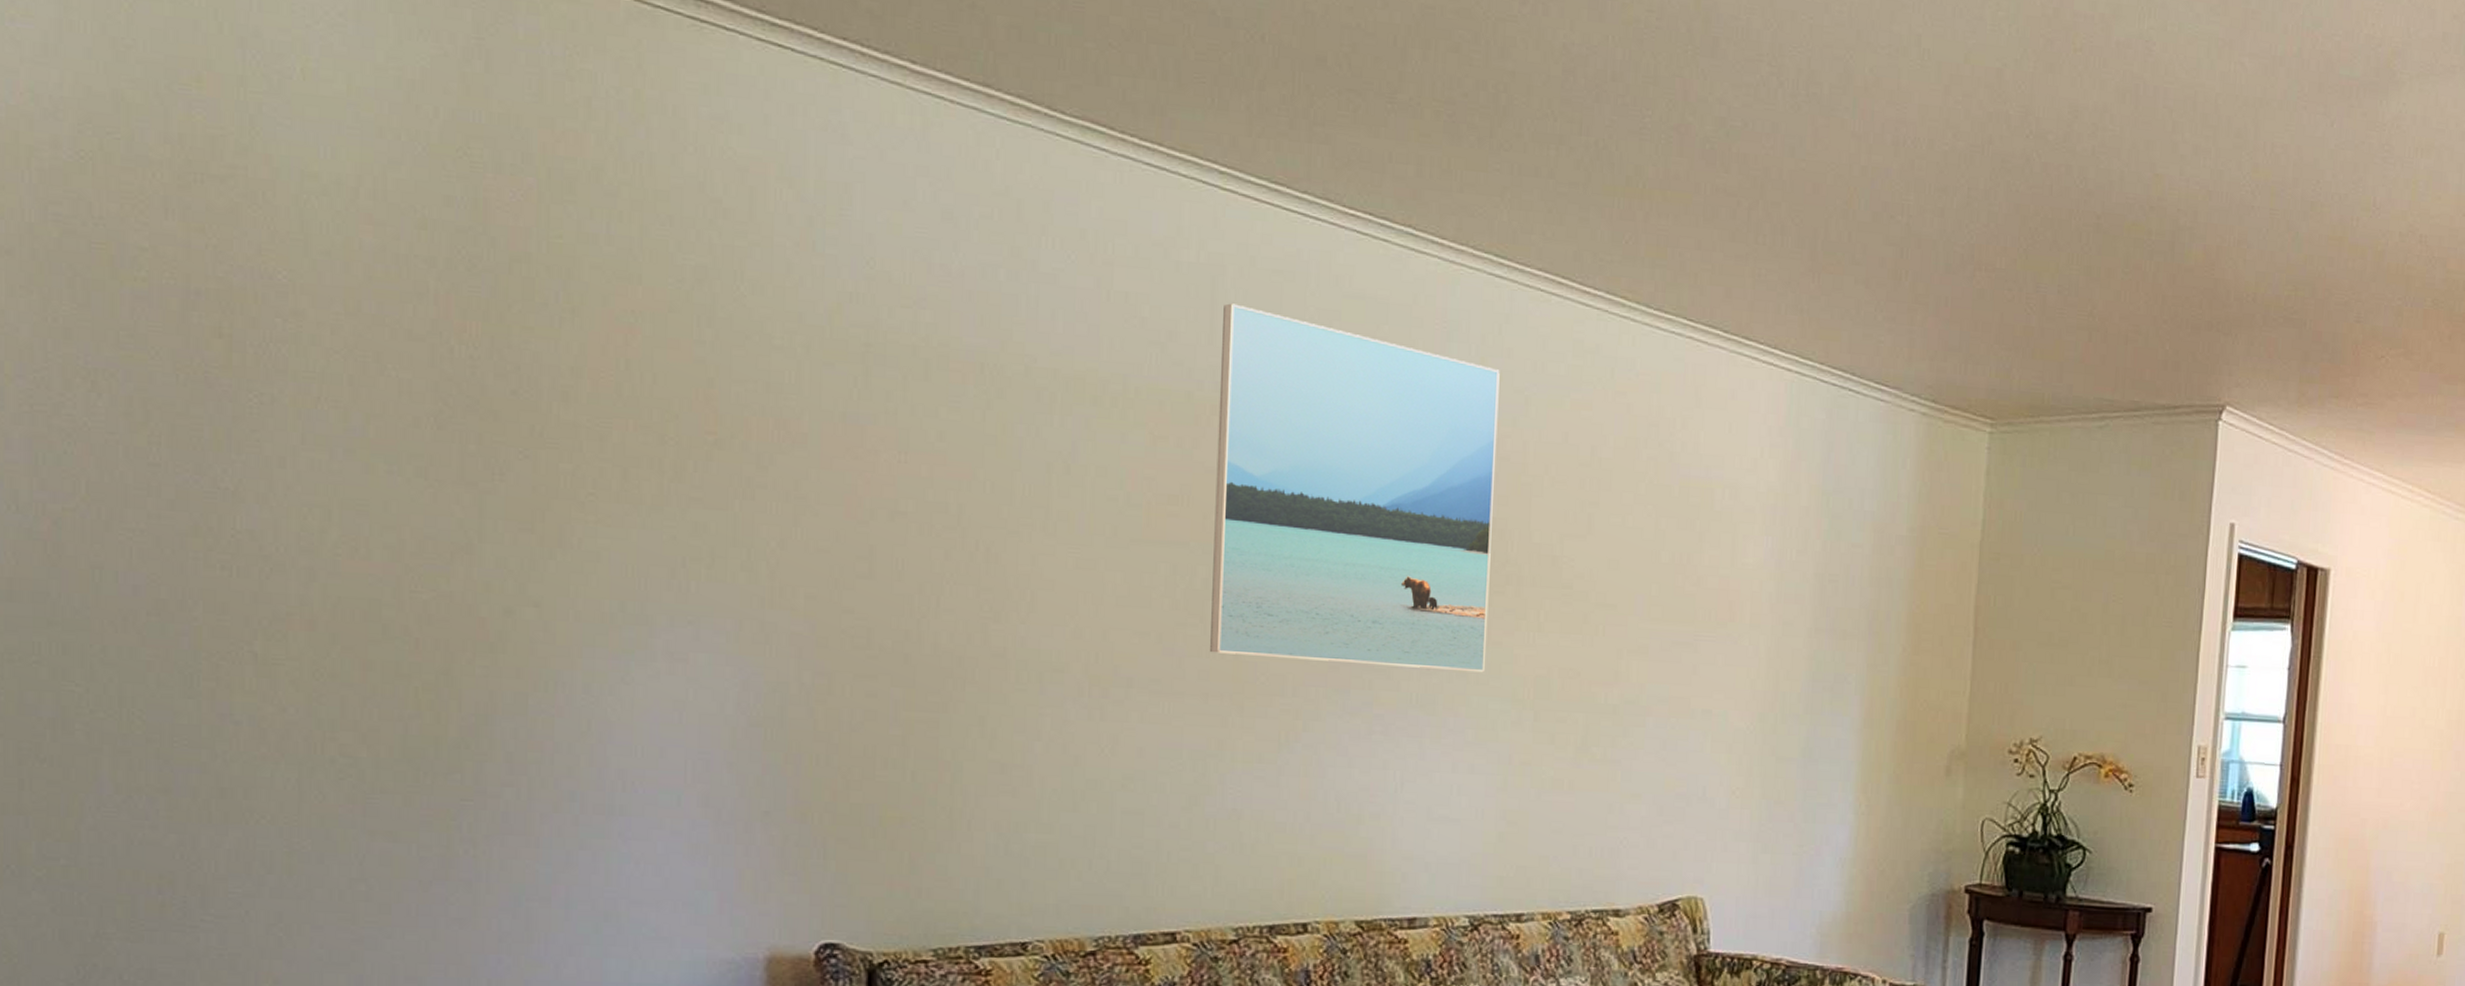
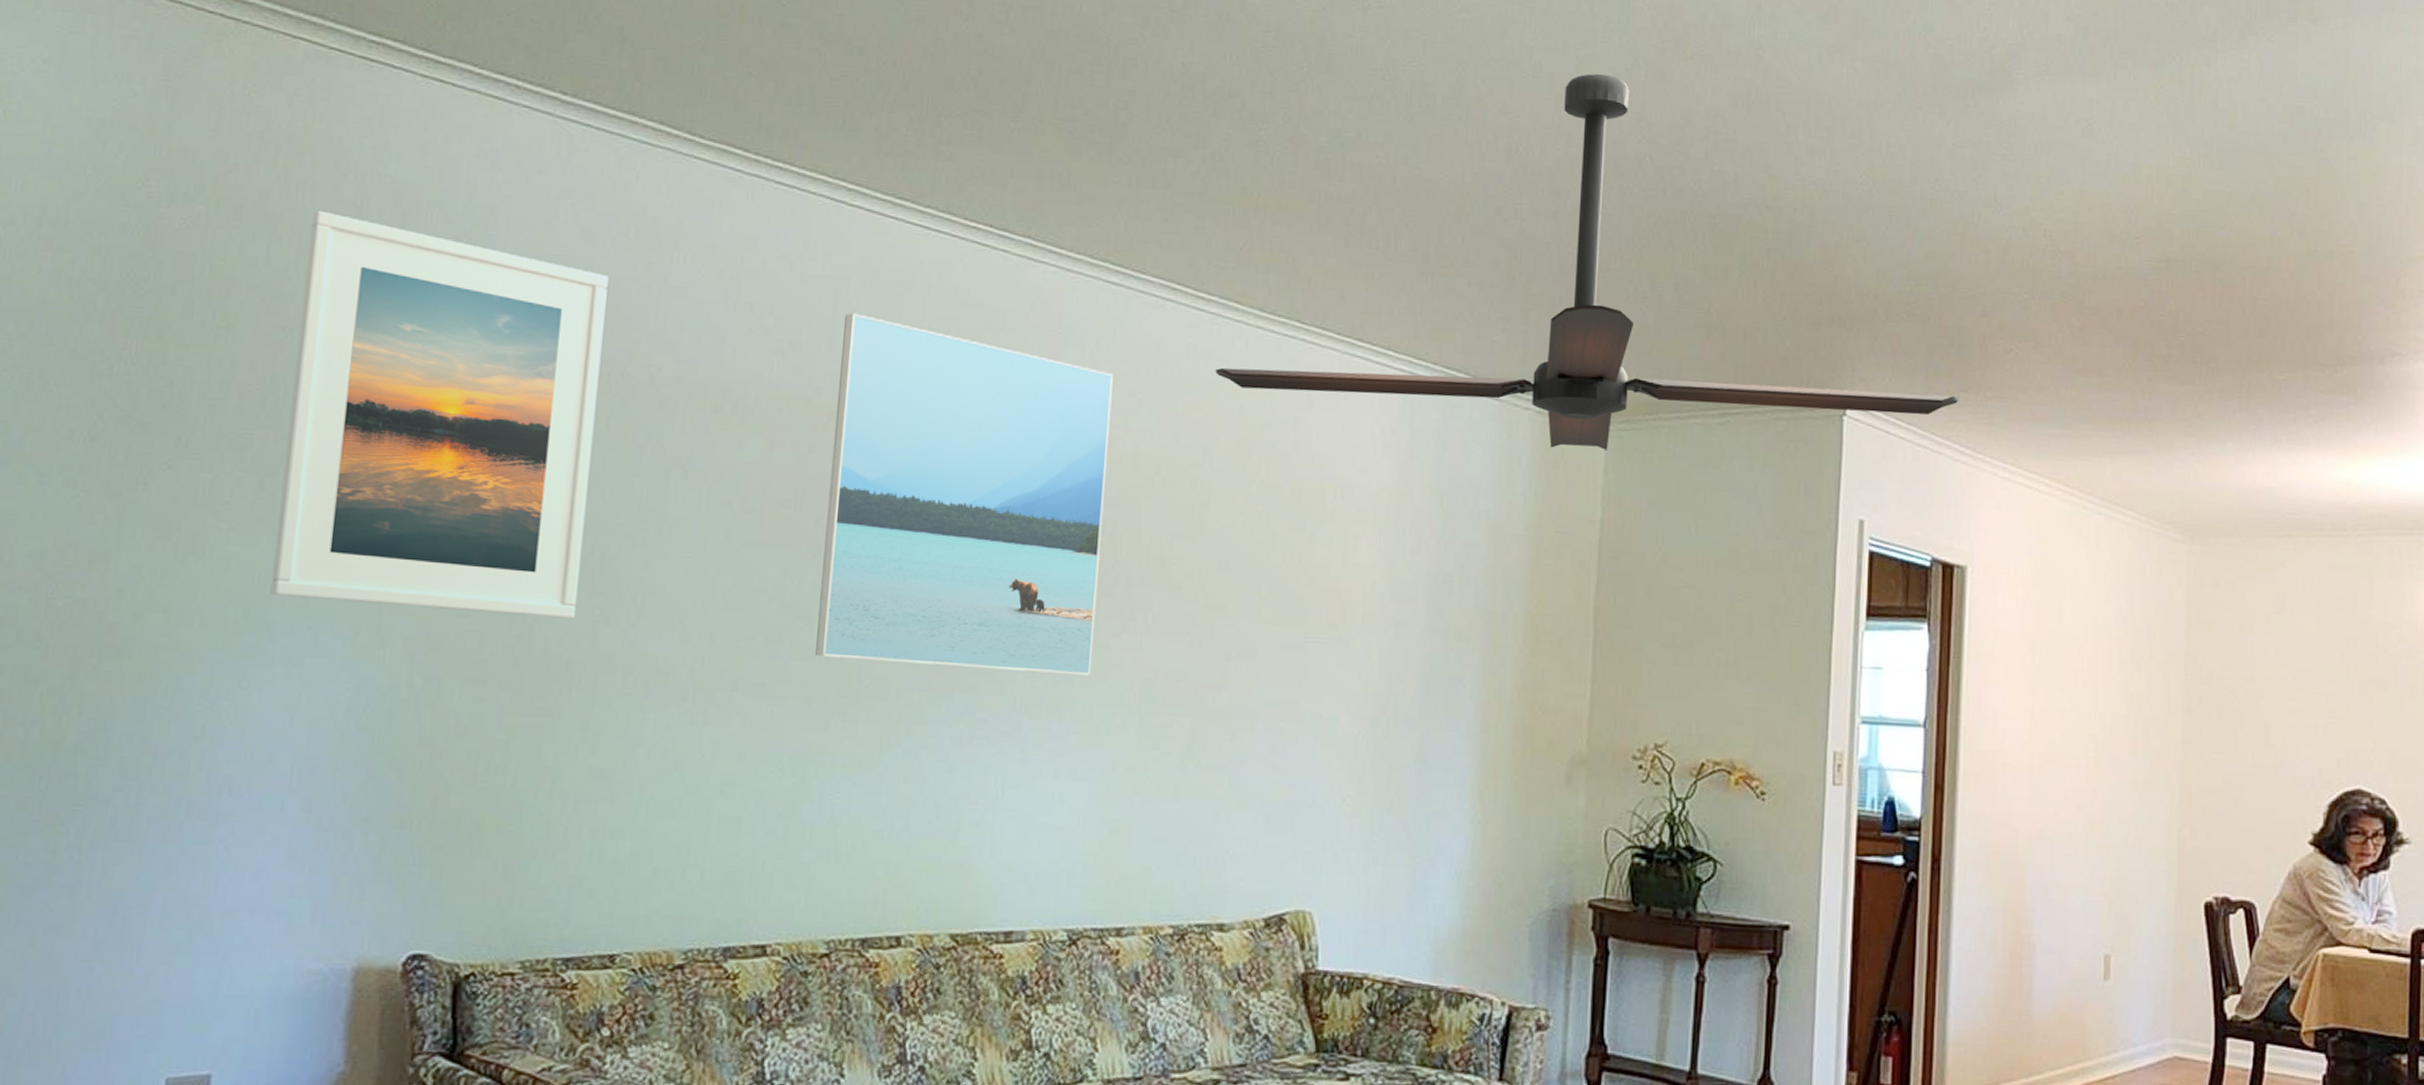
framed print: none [646,185,974,615] -> present [270,210,609,619]
ceiling fan: none [1603,64,2330,453] -> present [1215,73,1959,450]

